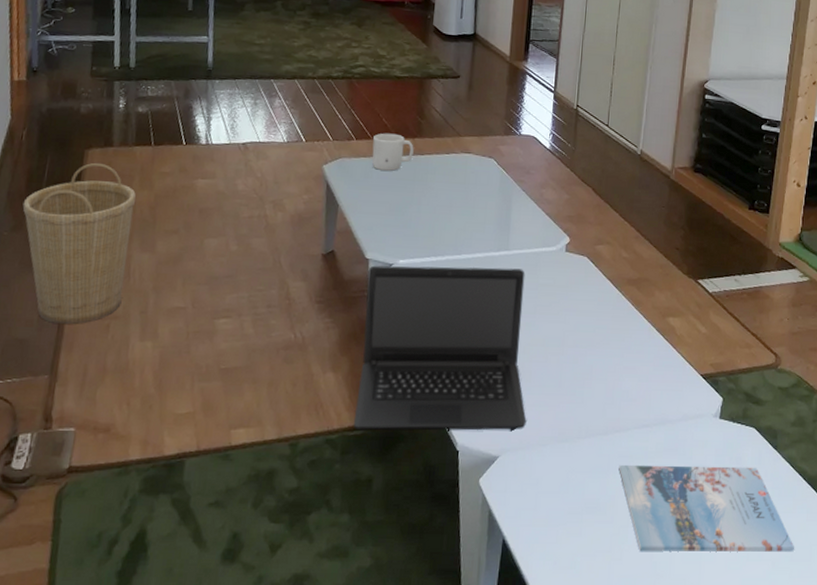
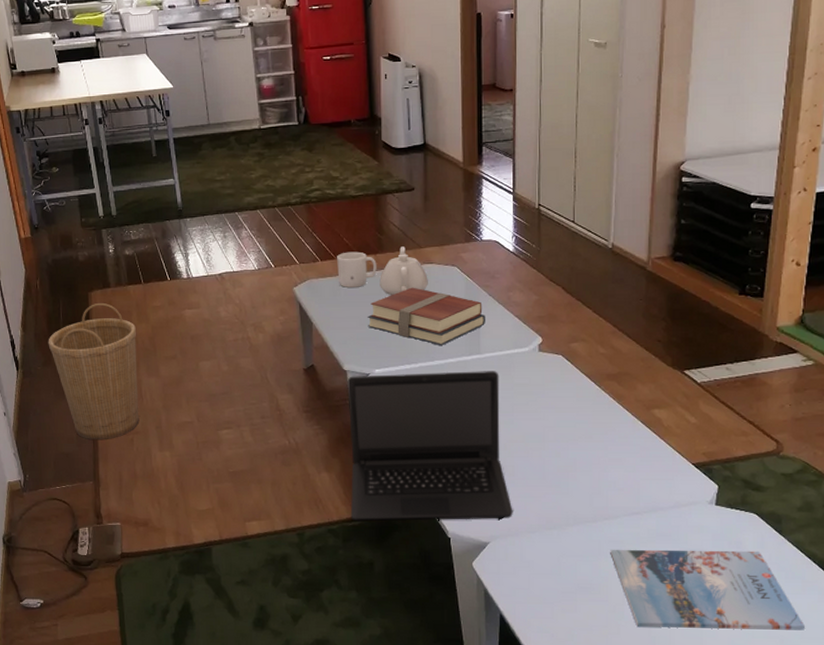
books: none [396,175,517,239] -> present [367,287,485,345]
teapot: none [414,133,464,183] -> present [379,246,428,296]

